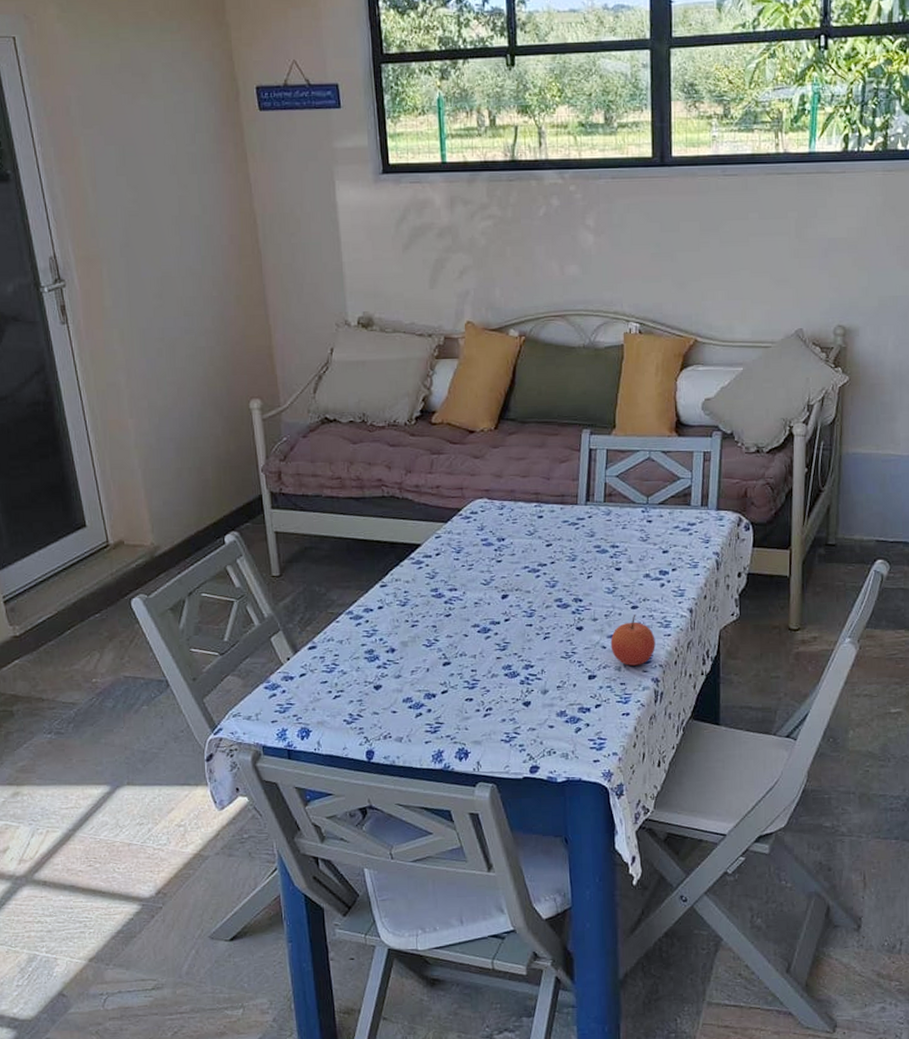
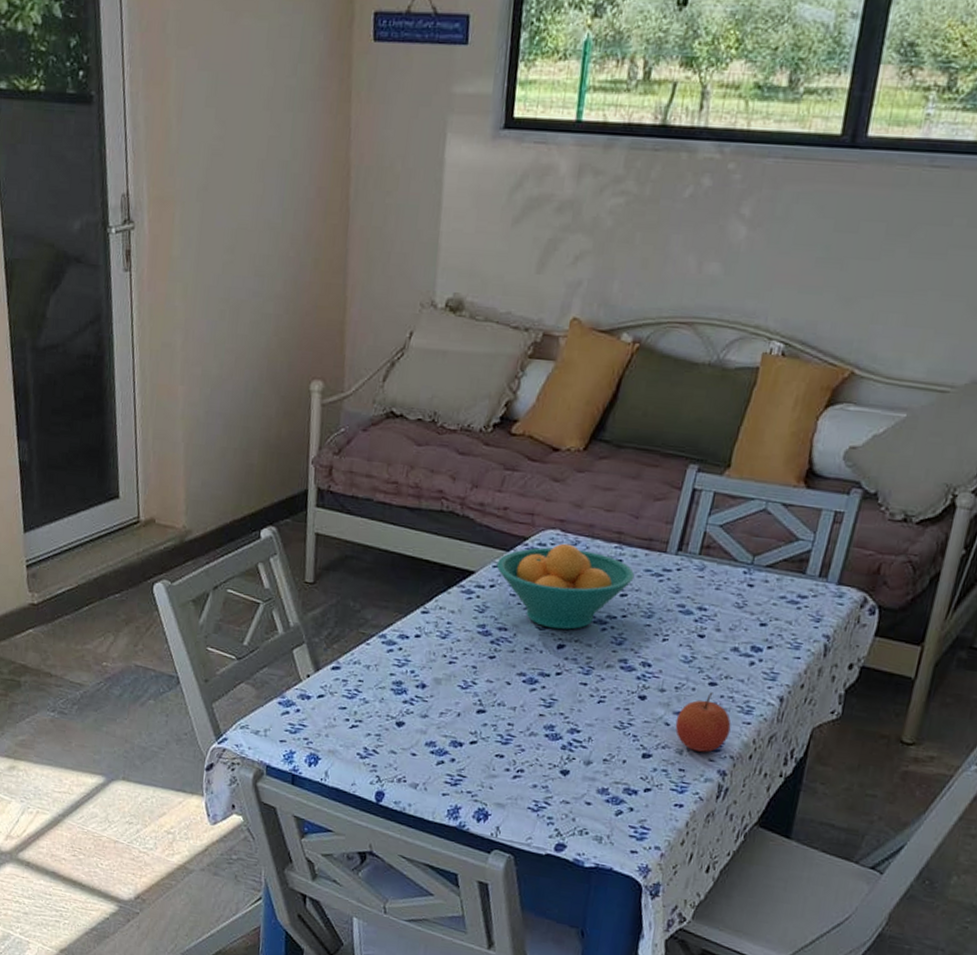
fruit bowl: none [438,509,555,583] -> present [496,543,635,630]

